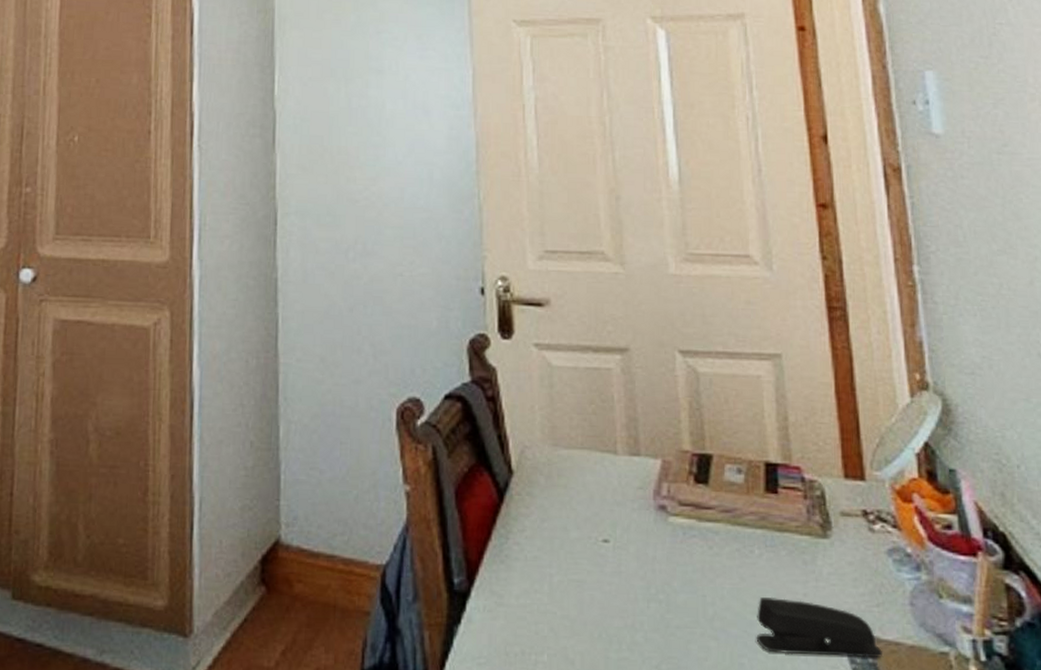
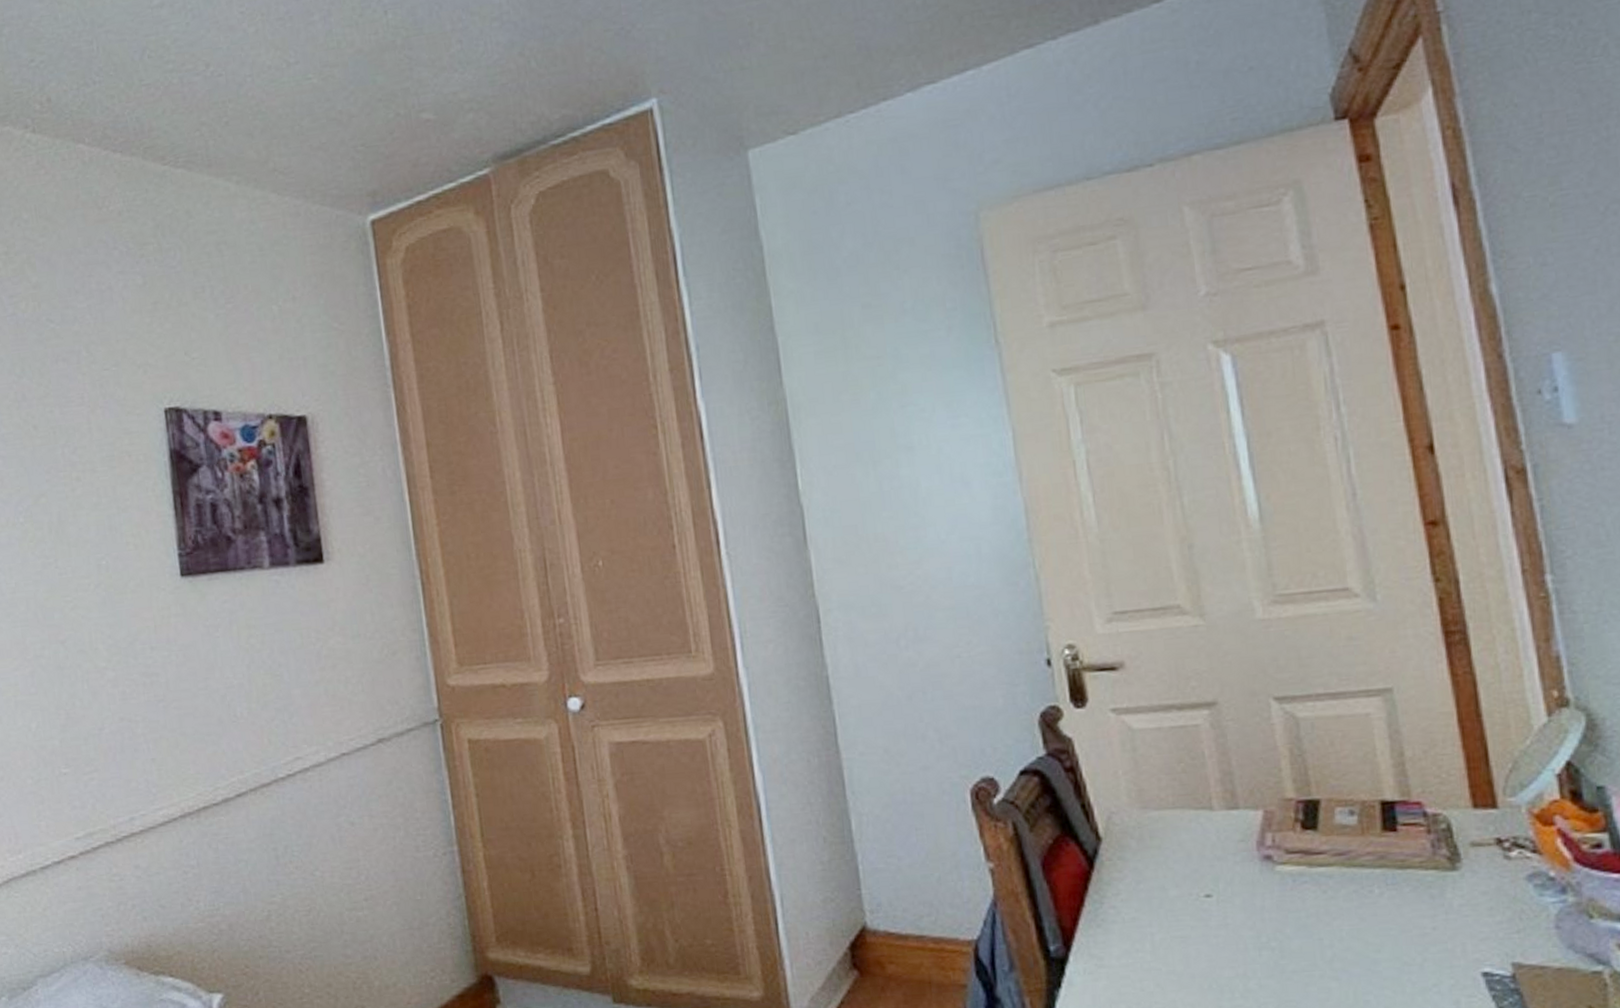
stapler: present [756,596,883,658] -> none [1381,933,1527,988]

